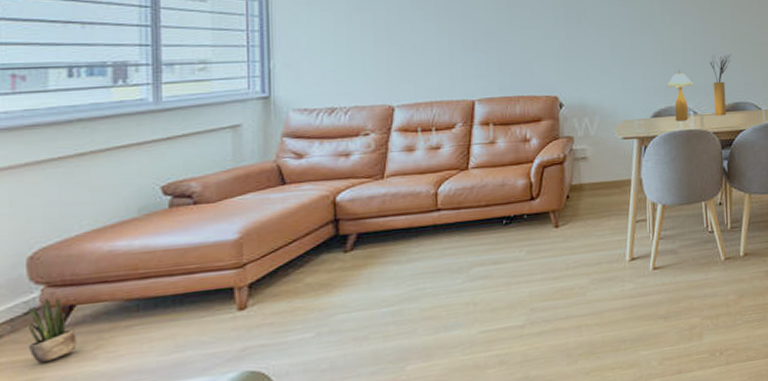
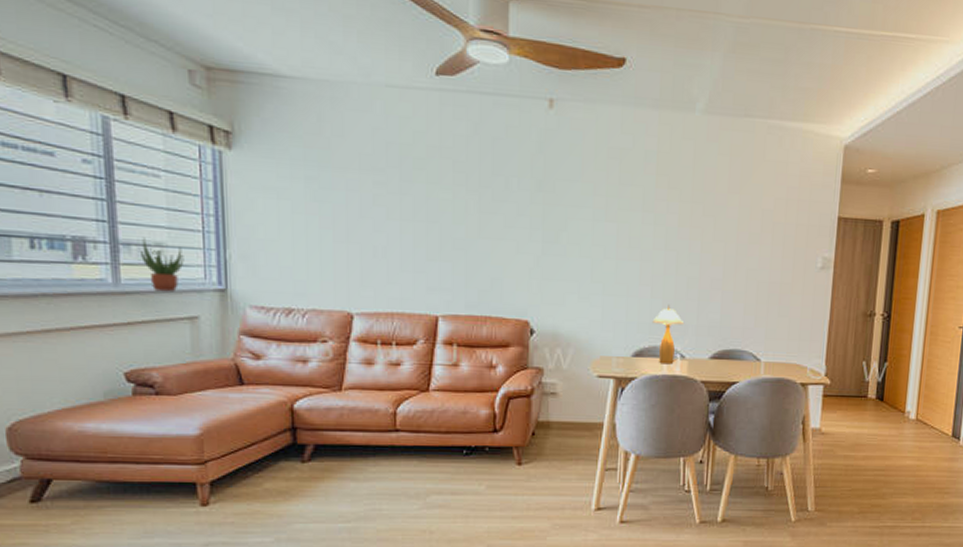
potted plant: present [27,298,77,364] -> none [11,470,56,530]
potted plant: none [184,57,228,105] -> present [141,238,184,292]
vase: present [709,54,731,116] -> none [704,290,732,364]

